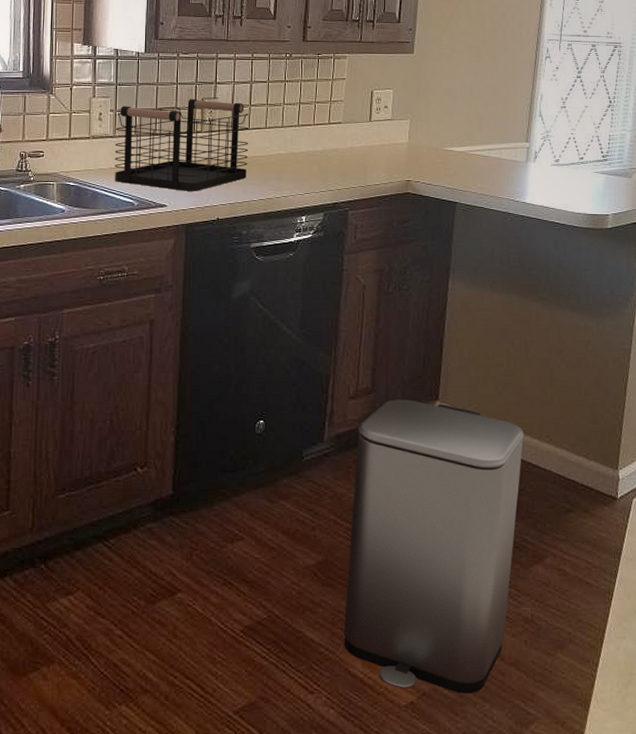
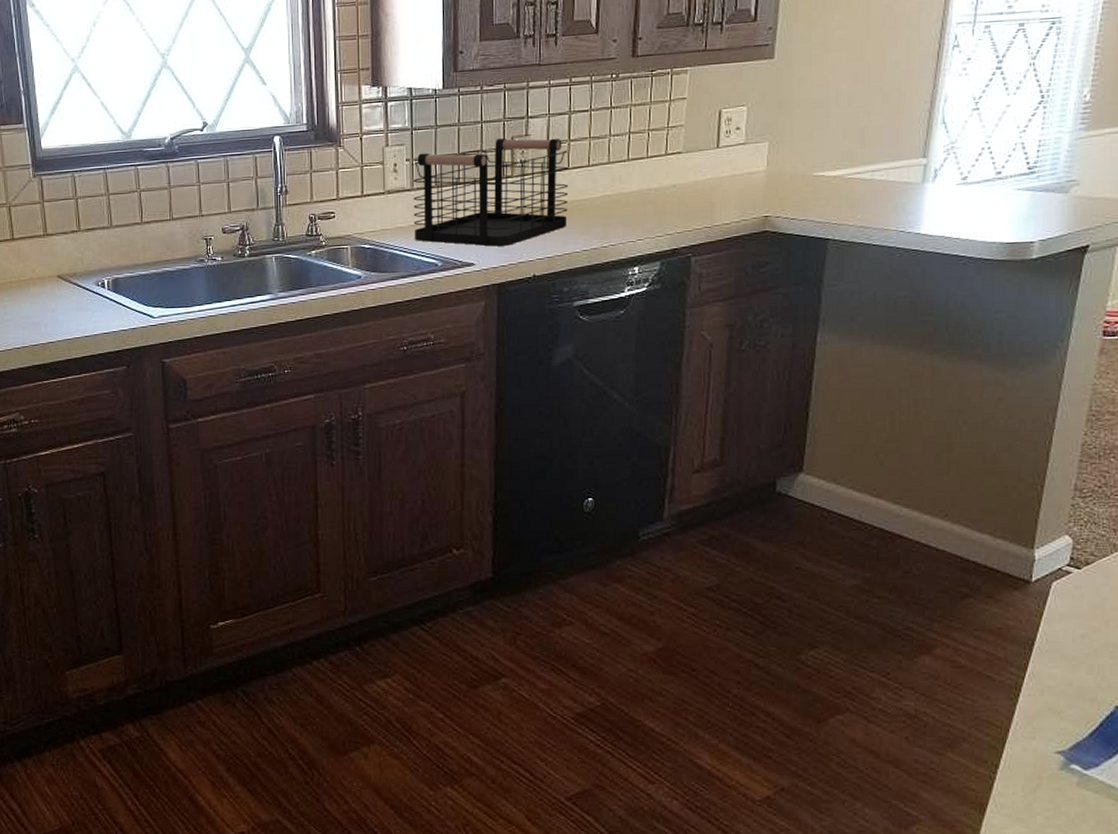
pedal bin: present [343,399,525,693] -> none [688,472,912,791]

